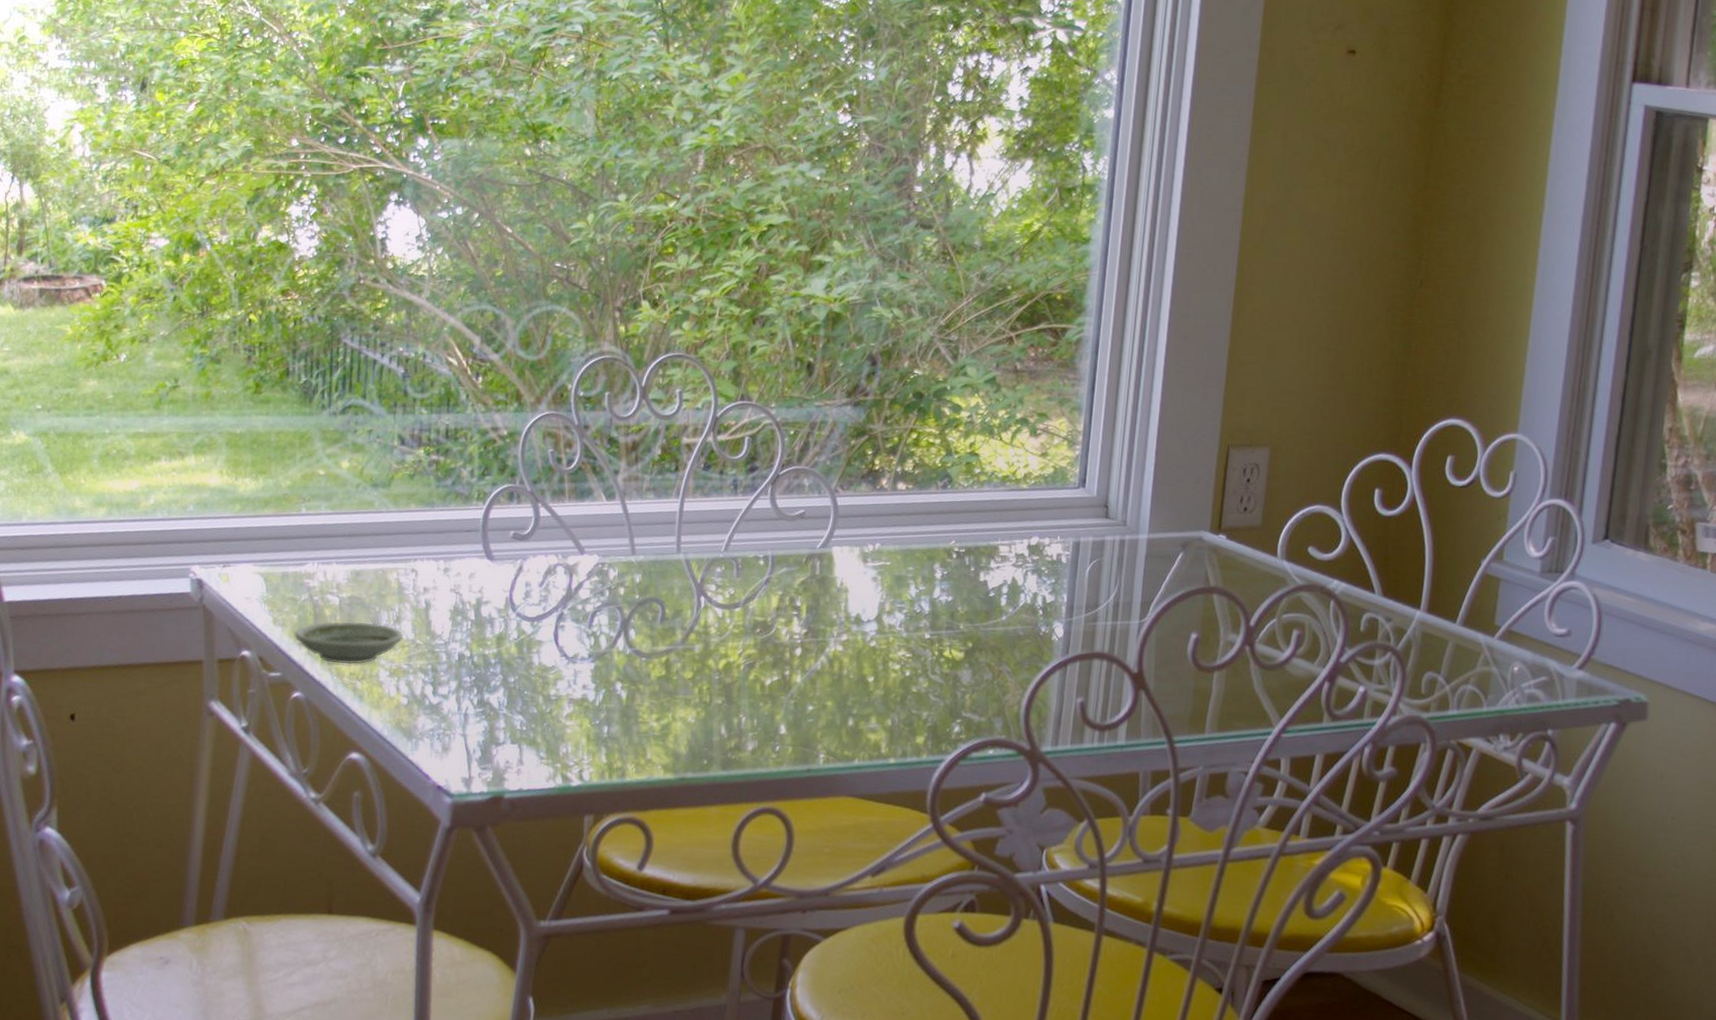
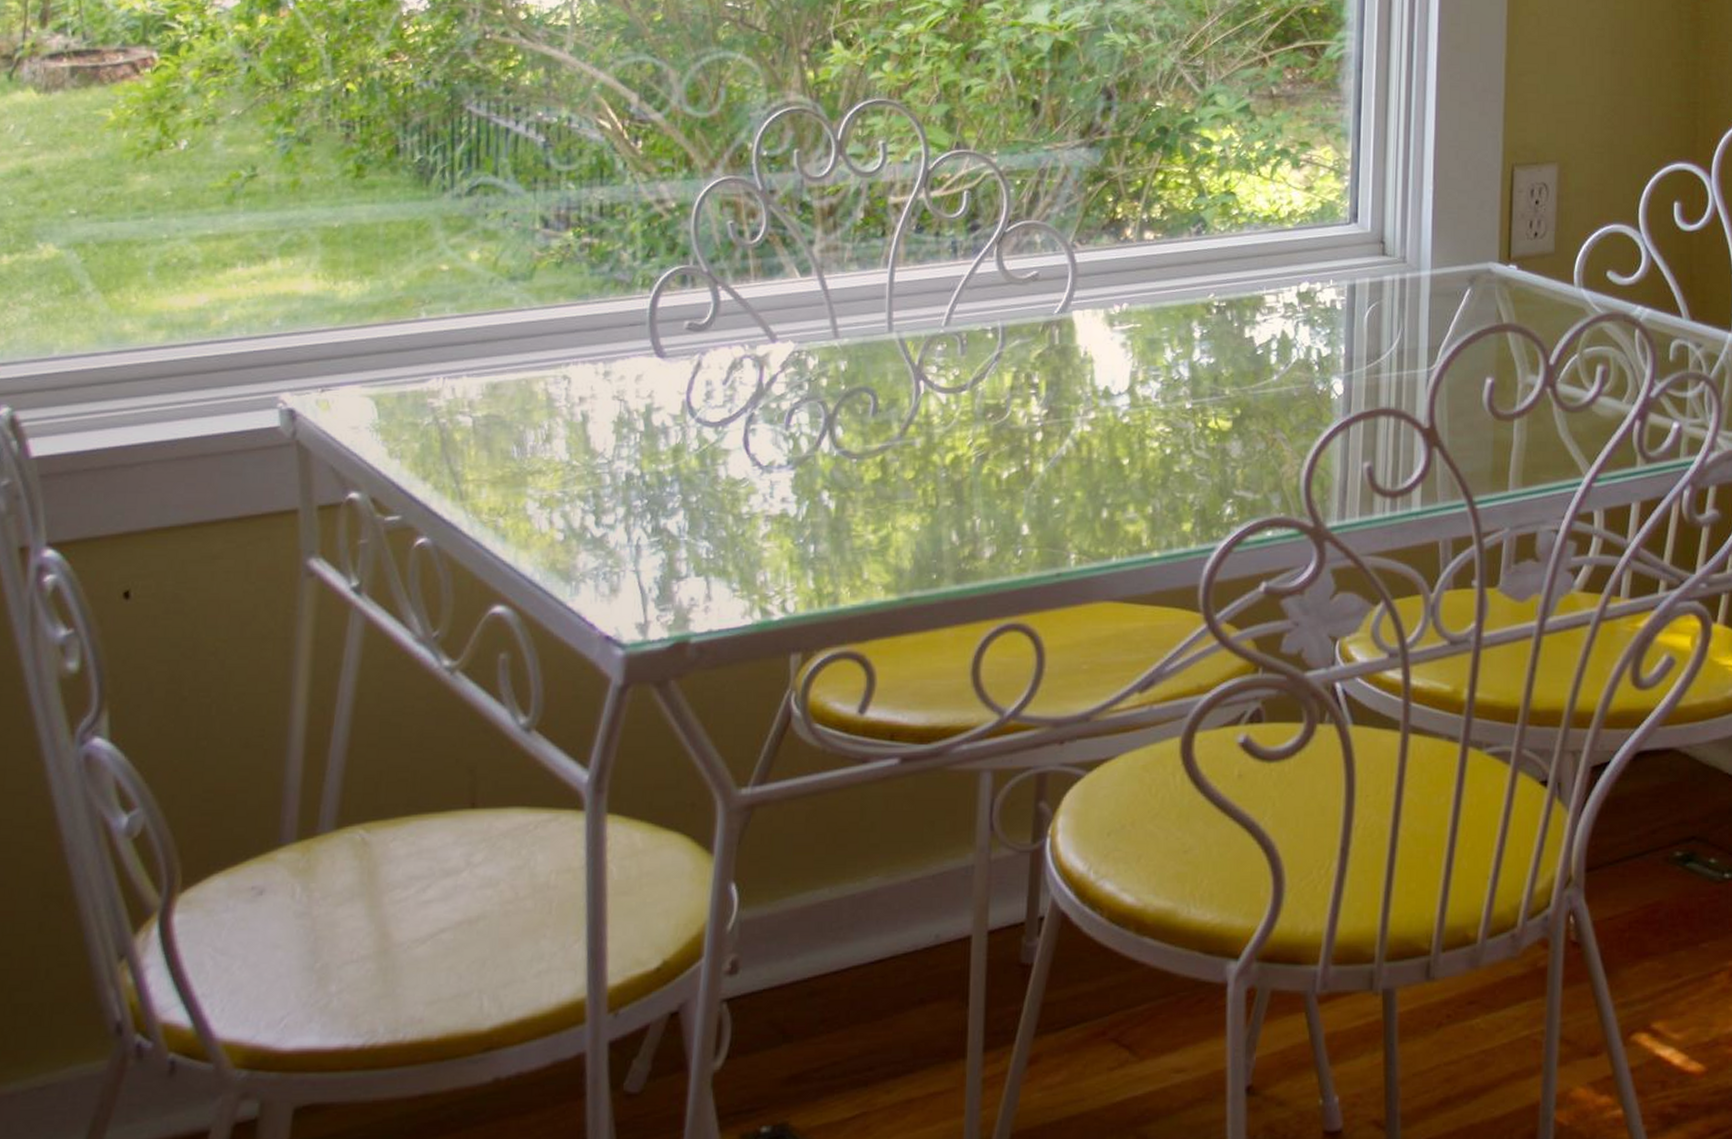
saucer: present [293,621,403,665] -> none [415,445,555,498]

